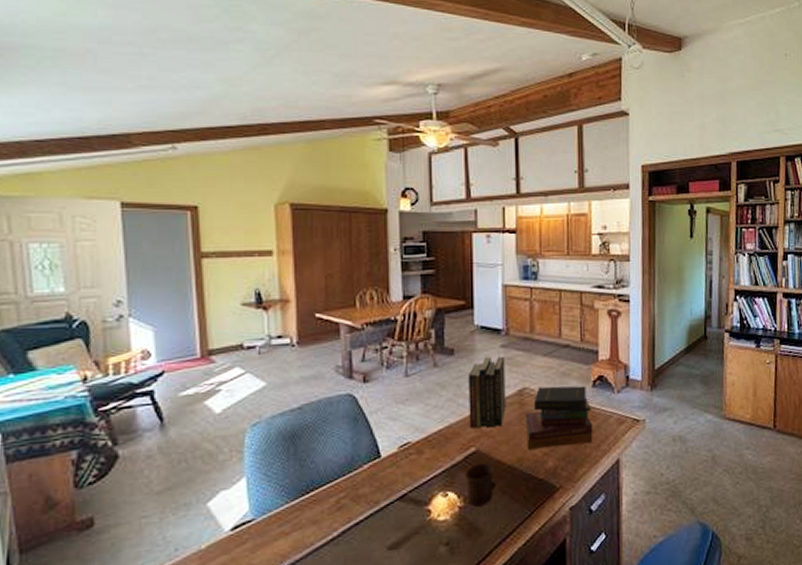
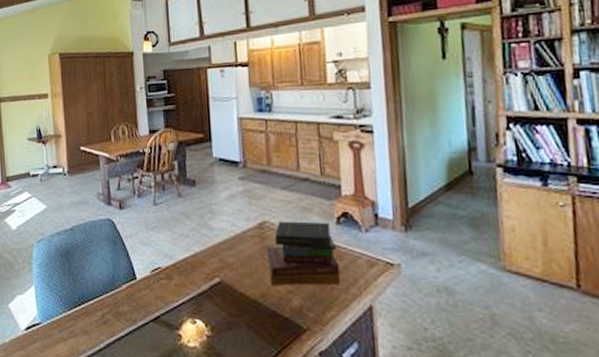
mug: present [465,462,497,507] -> none [211,294,242,338]
books: present [468,356,506,429] -> none [209,188,247,260]

